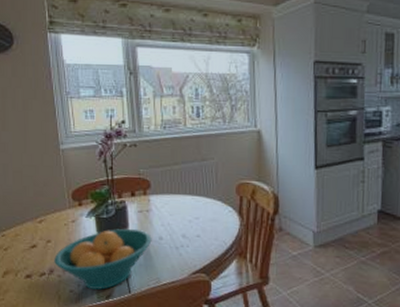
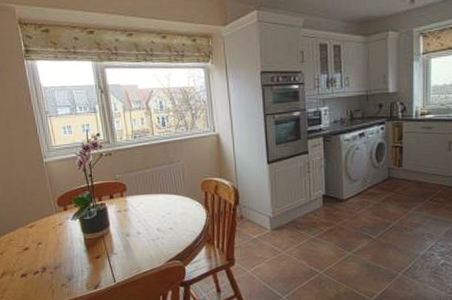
fruit bowl: present [54,228,152,290] -> none [46,226,131,282]

